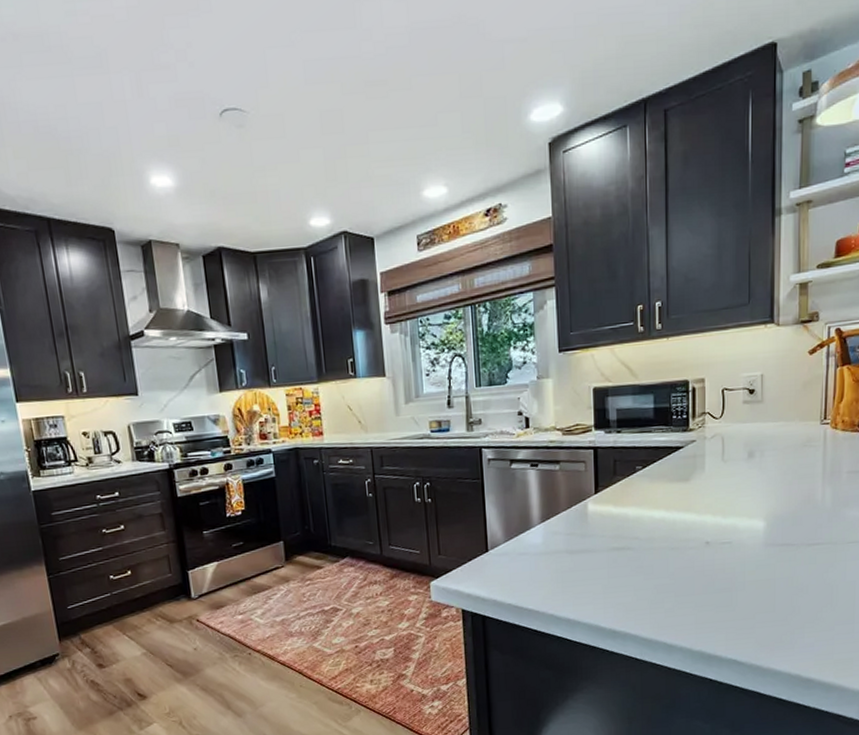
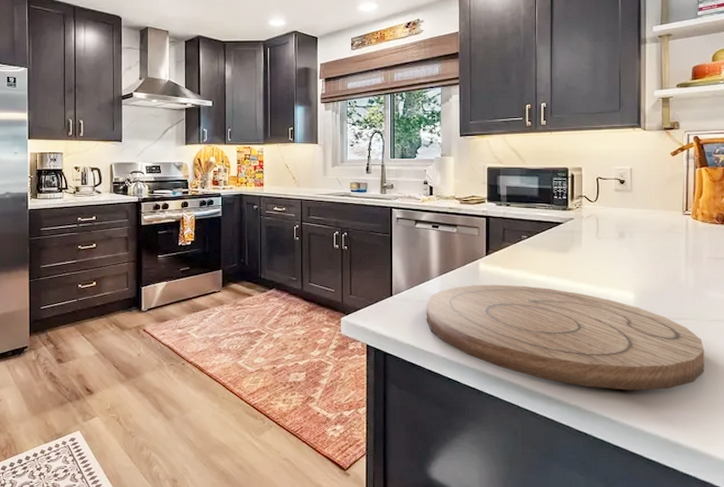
cutting board: none [528,524,841,630] -> present [426,284,705,391]

